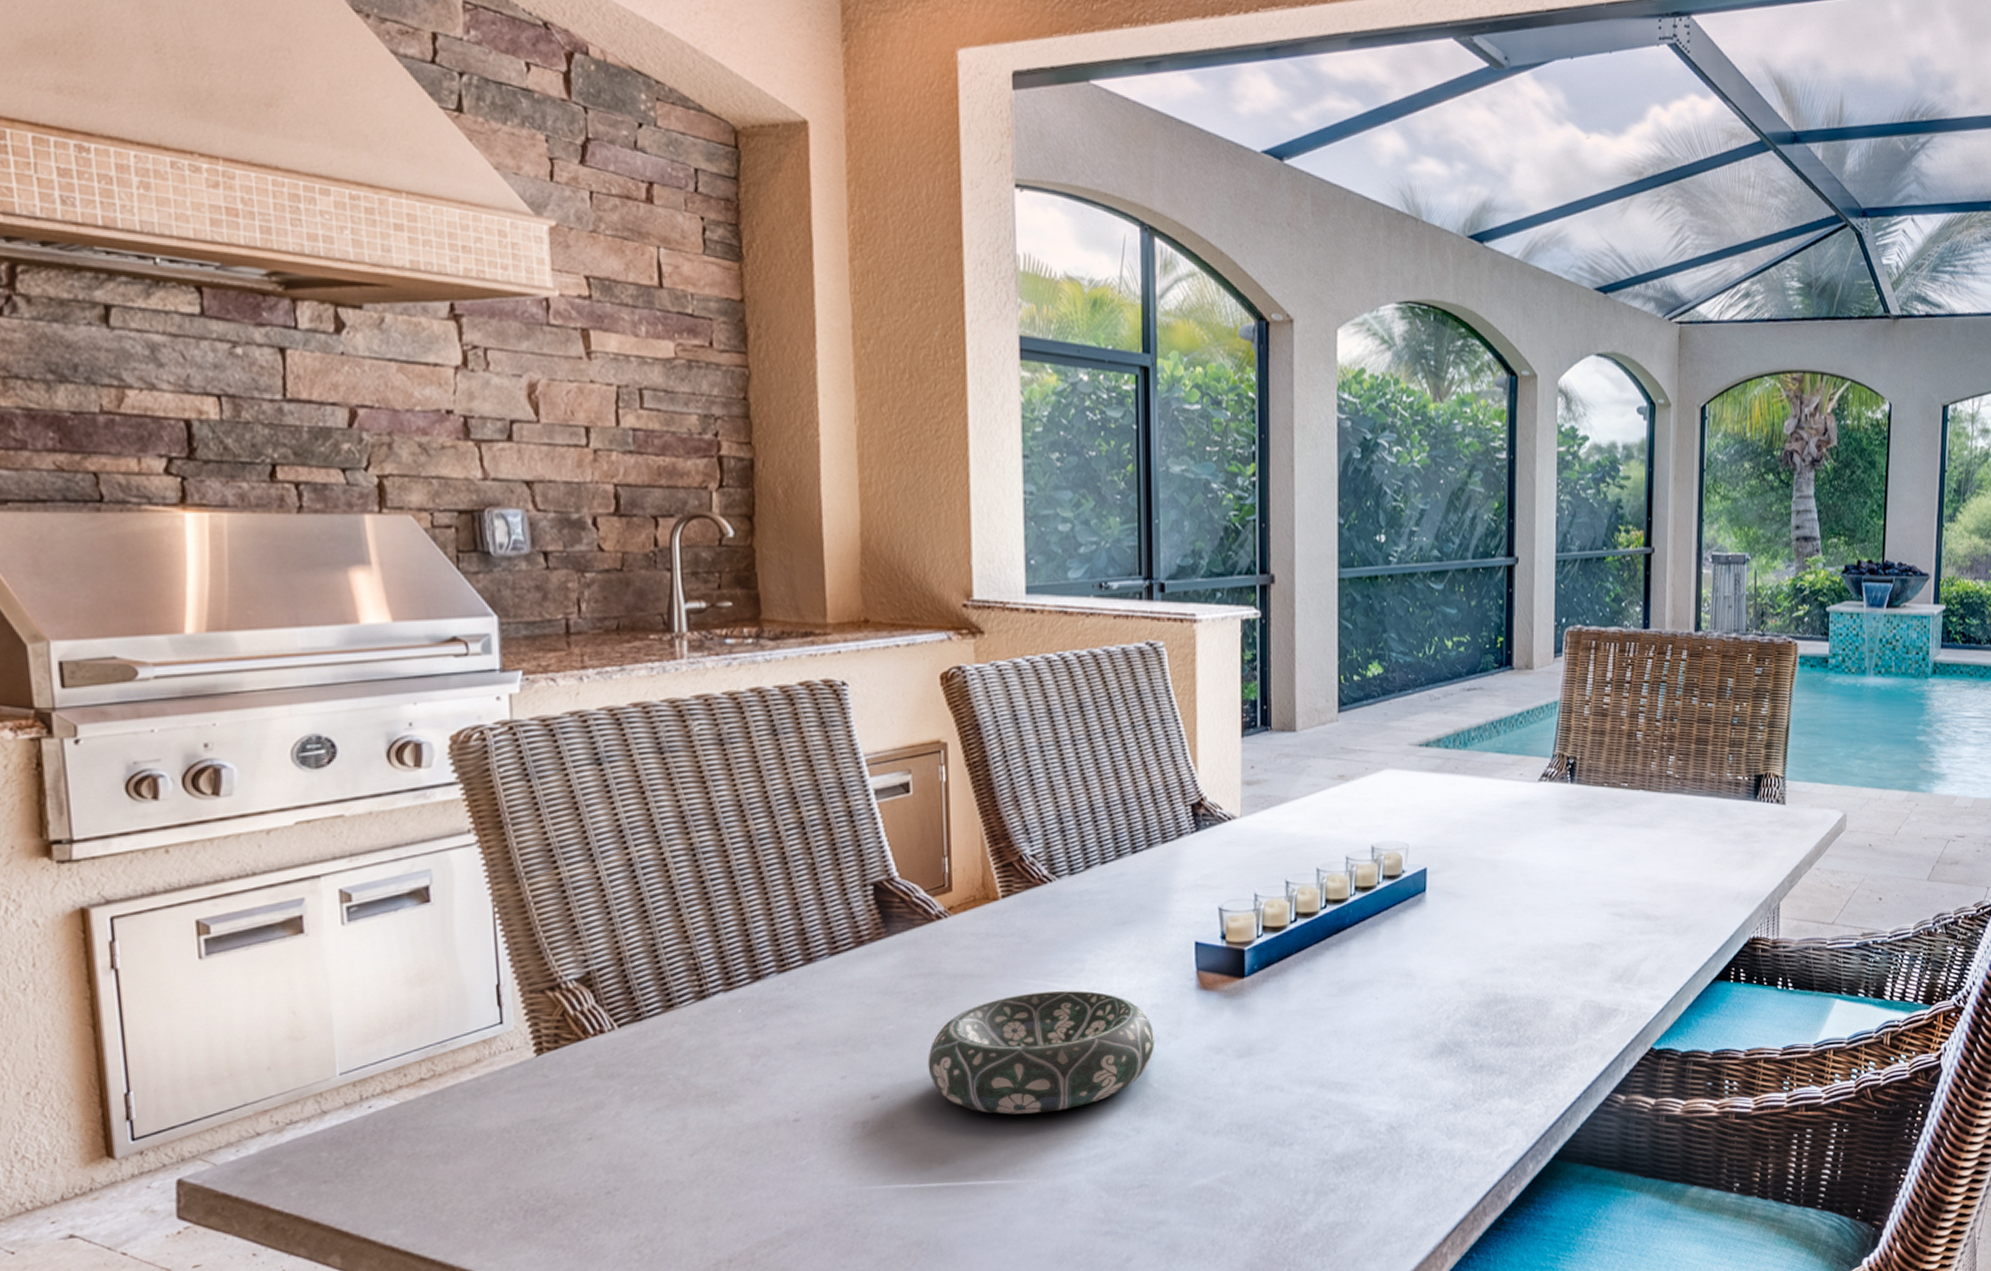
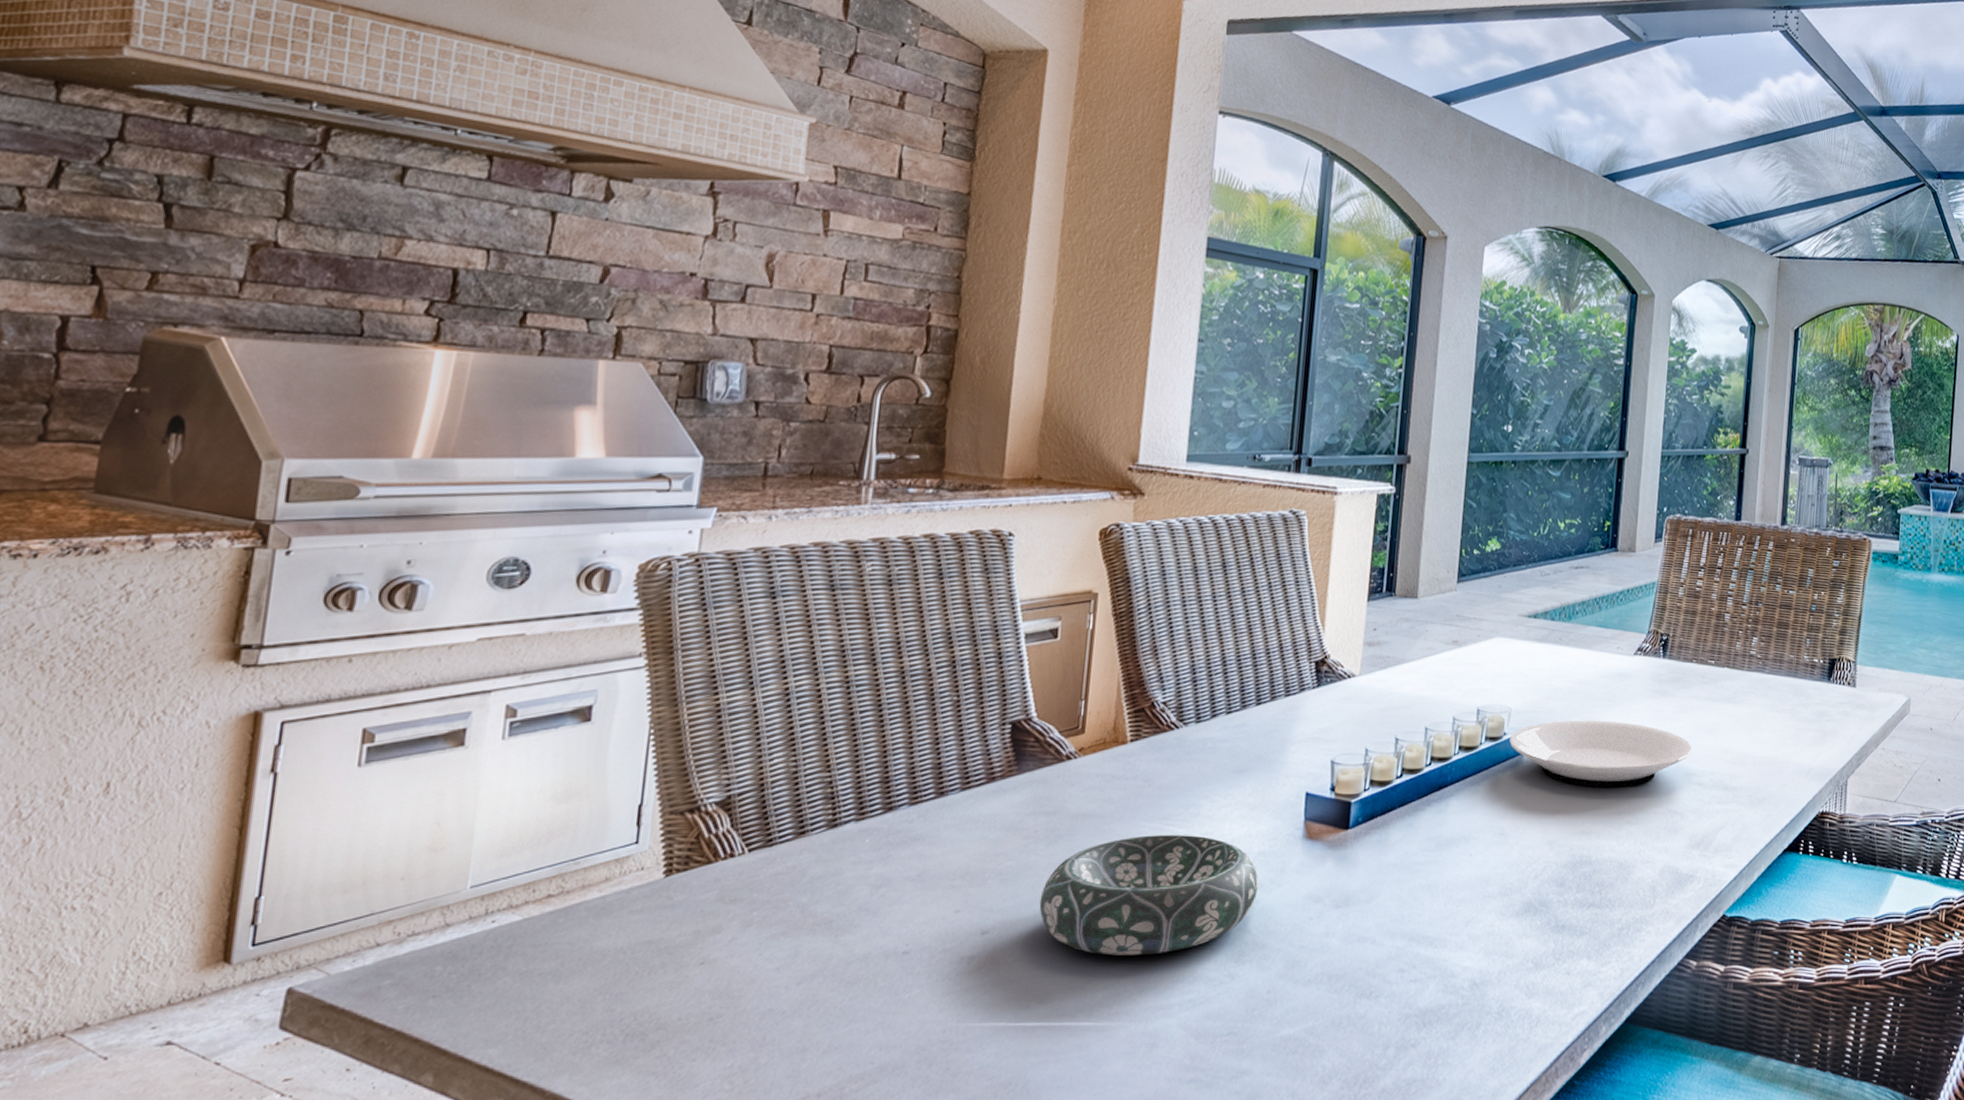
plate: none [1409,852,1609,923] -> present [1510,720,1693,787]

